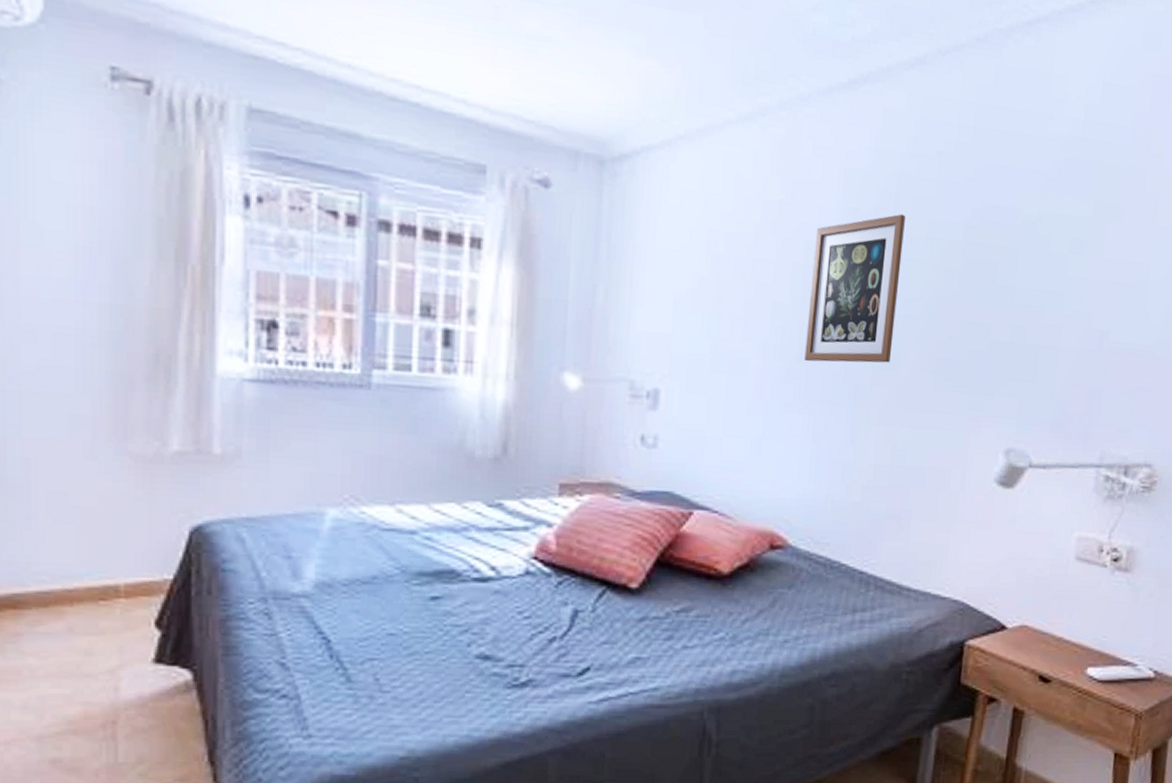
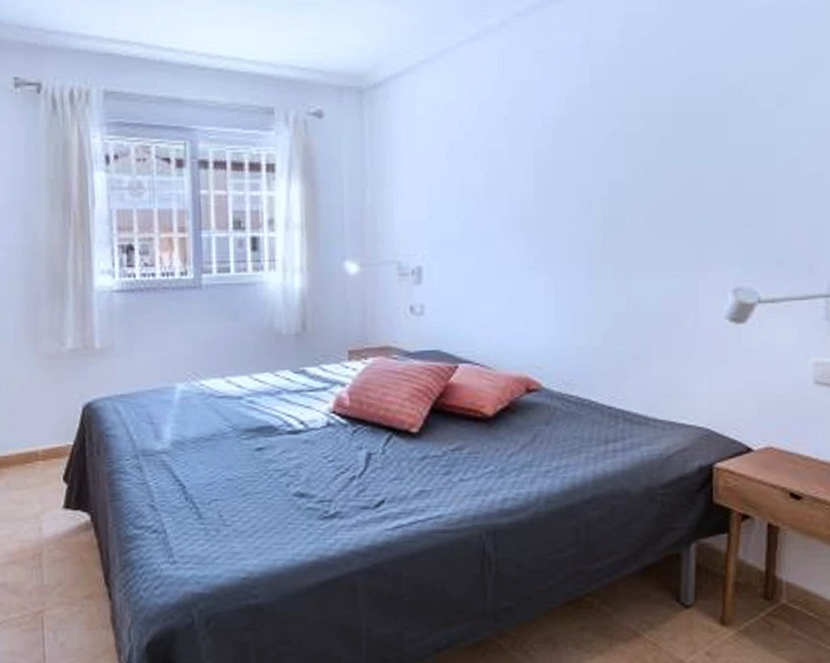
wall art: present [804,213,905,363] -> none [541,96,619,230]

